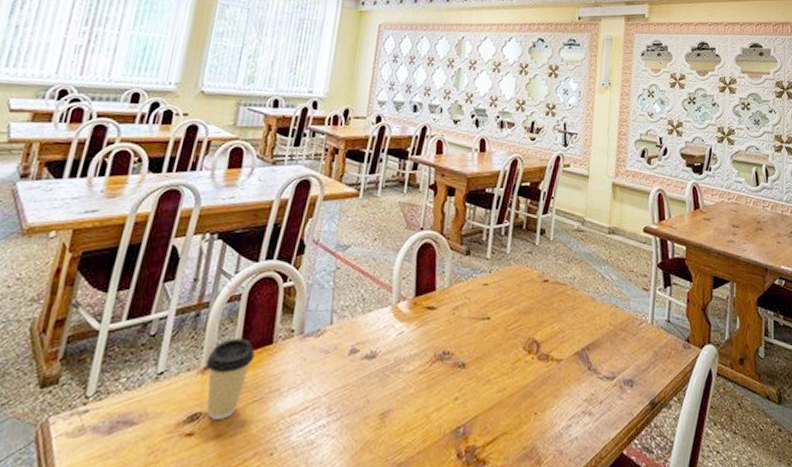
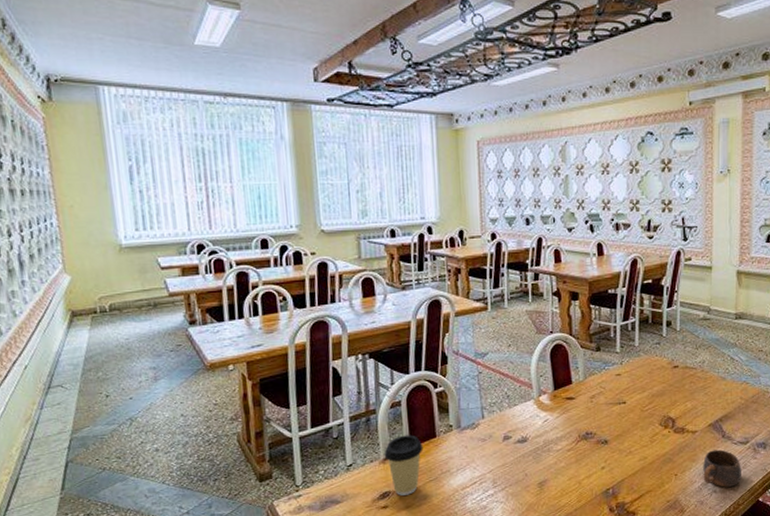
cup: none [564,385,606,434] -> present [703,449,741,487]

